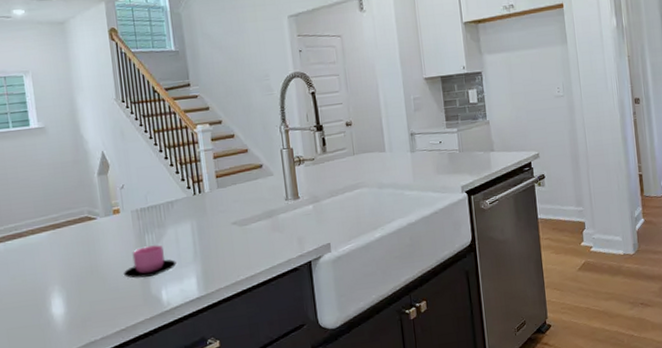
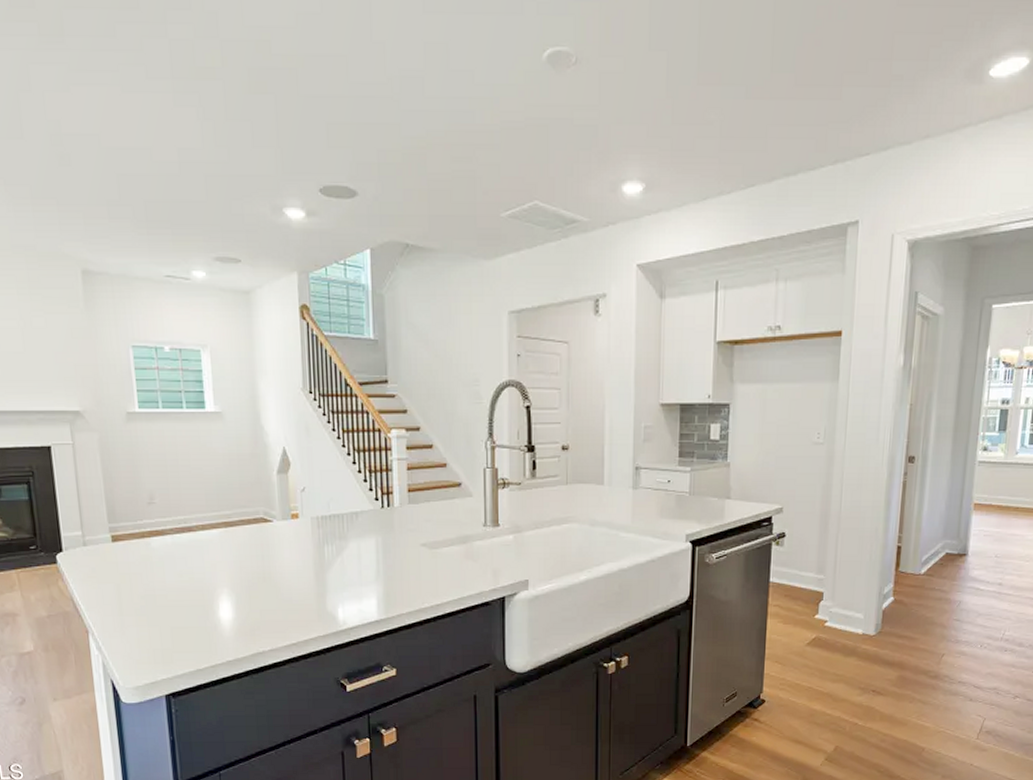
cup: present [124,245,177,279] -> none [299,558,357,593]

